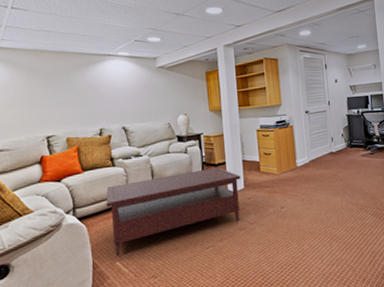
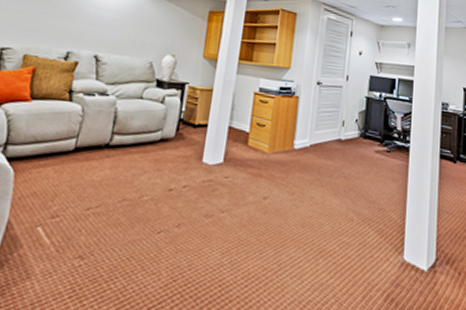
coffee table: present [106,167,241,257] -> none [39,125,222,220]

